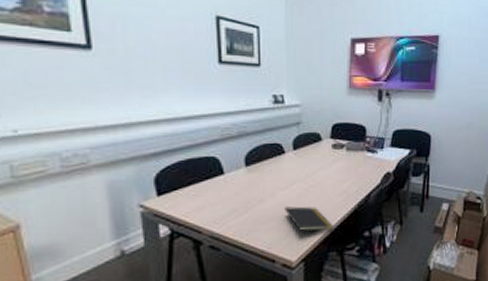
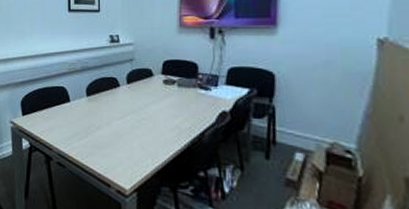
notepad: present [285,206,334,238] -> none [119,136,166,168]

